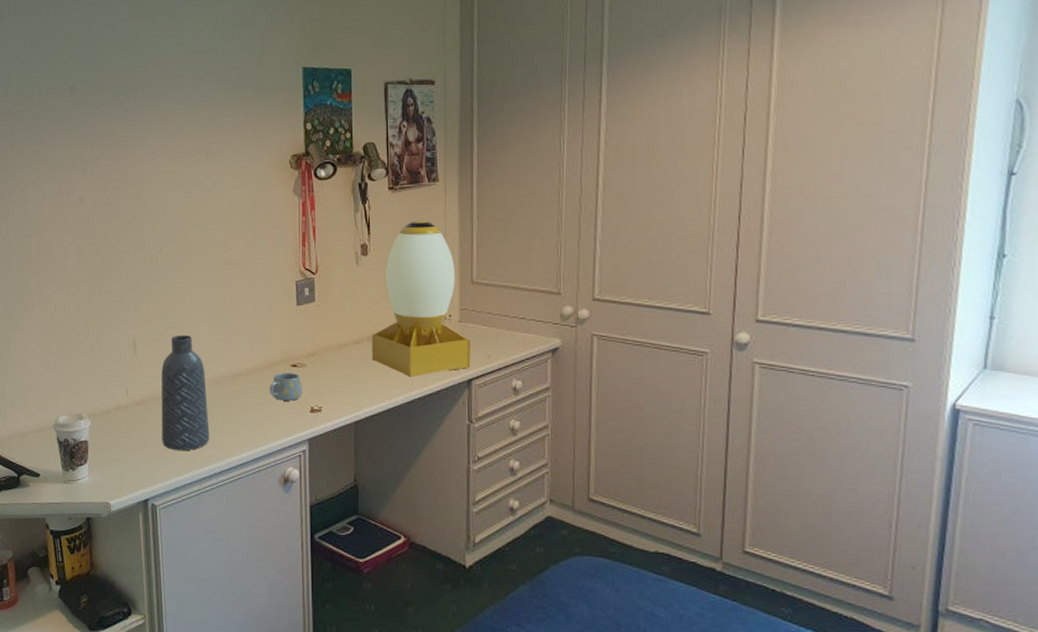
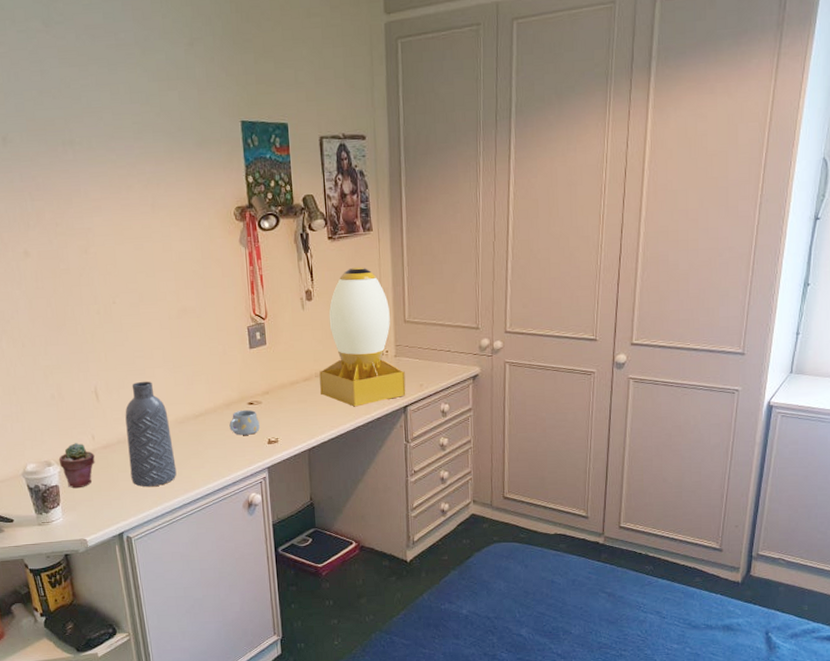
potted succulent: none [90,397,127,445] -> present [58,443,95,488]

